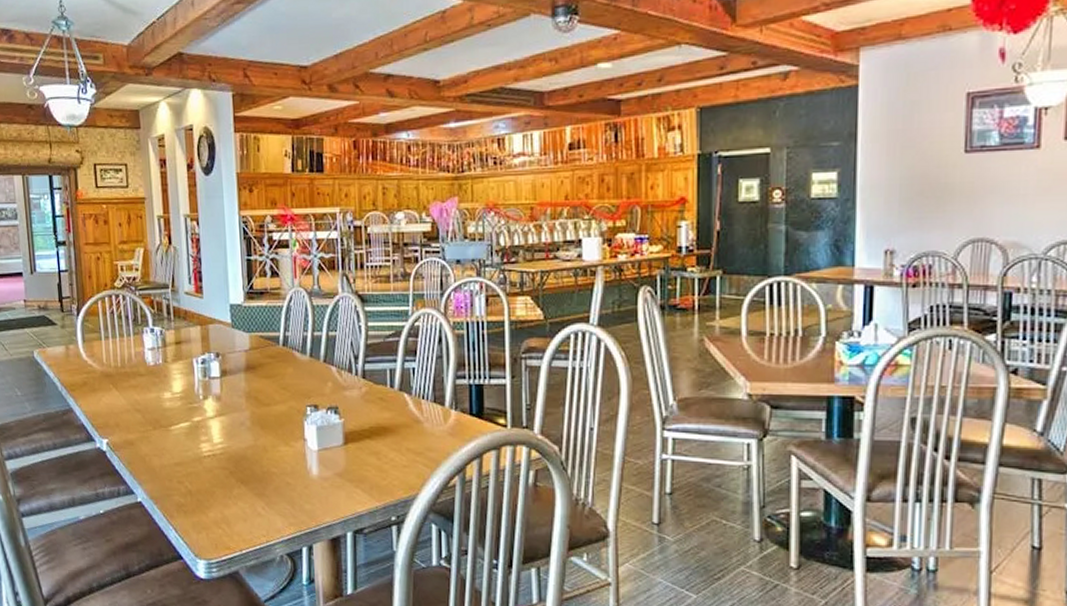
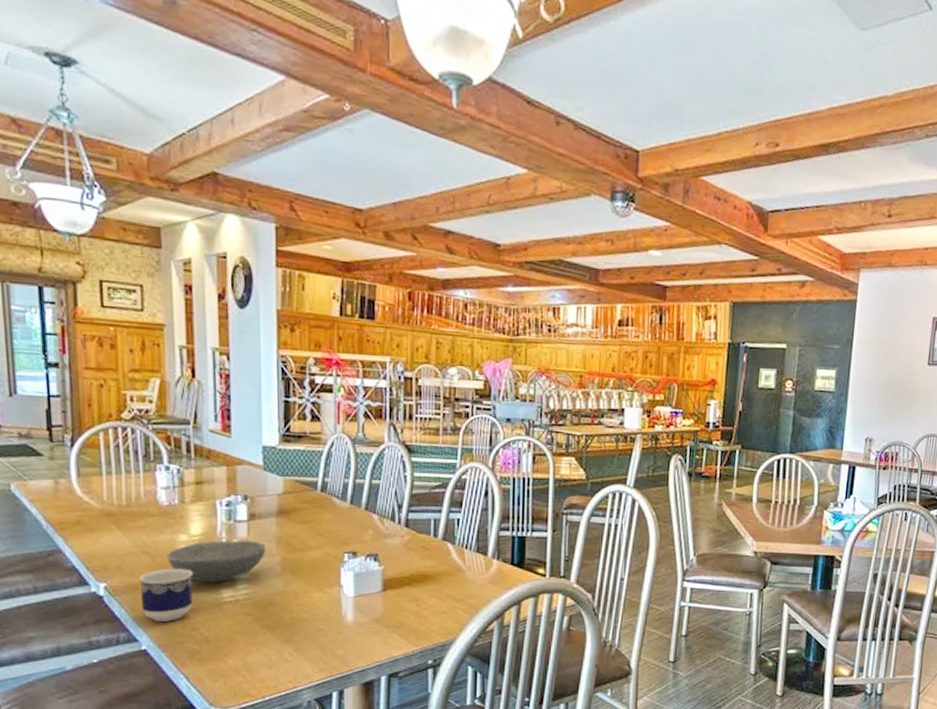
cup: none [134,424,178,475] -> present [139,568,193,622]
bowl: none [154,396,237,438] -> present [166,540,266,583]

